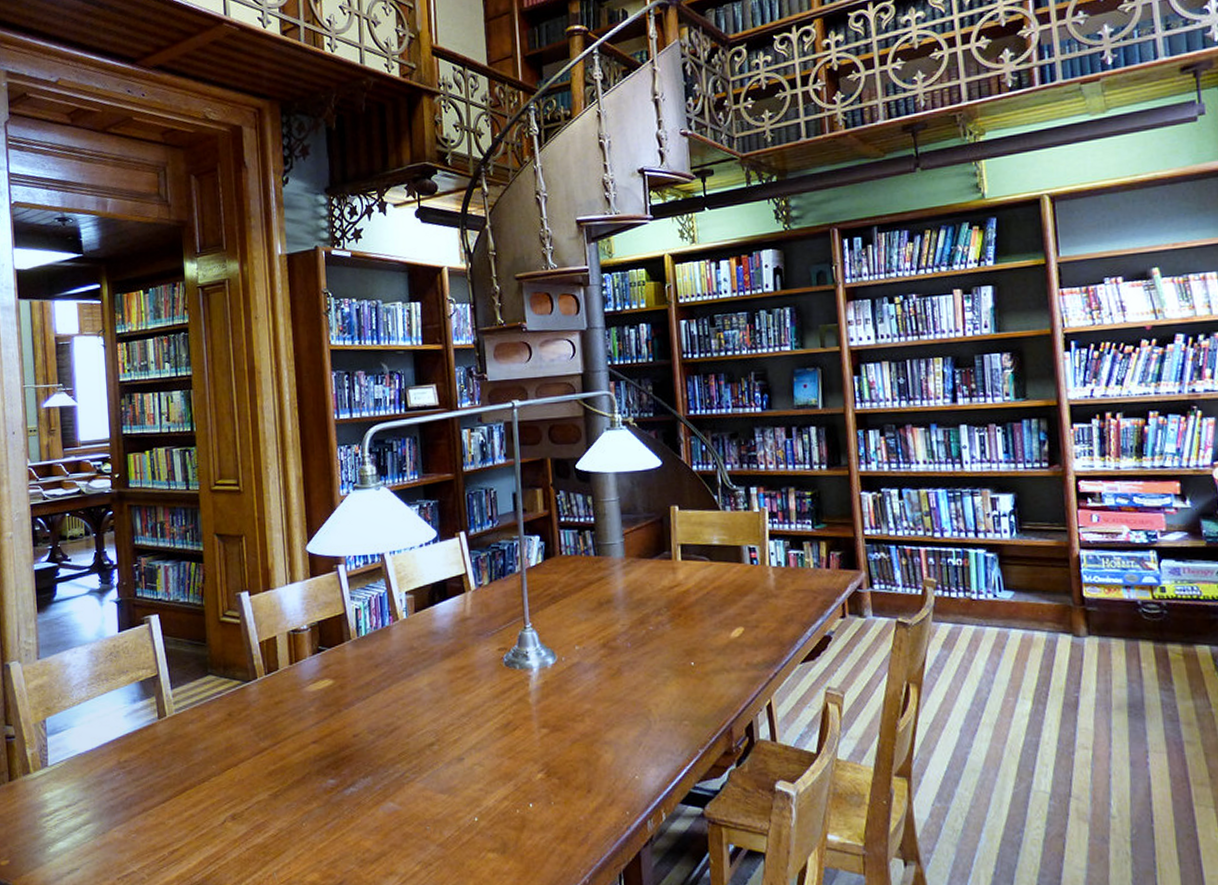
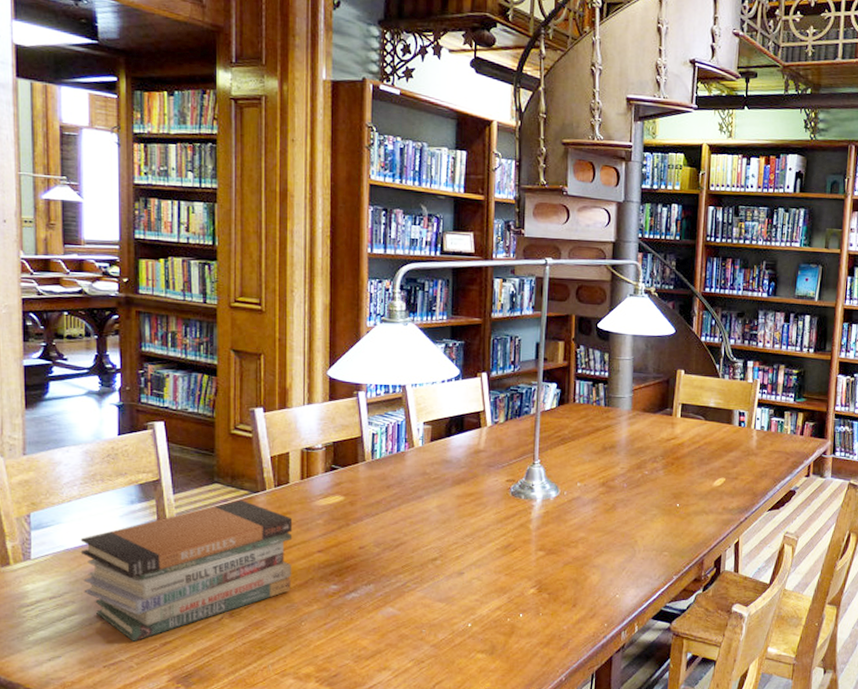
book stack: none [90,690,289,850] -> present [80,499,293,642]

